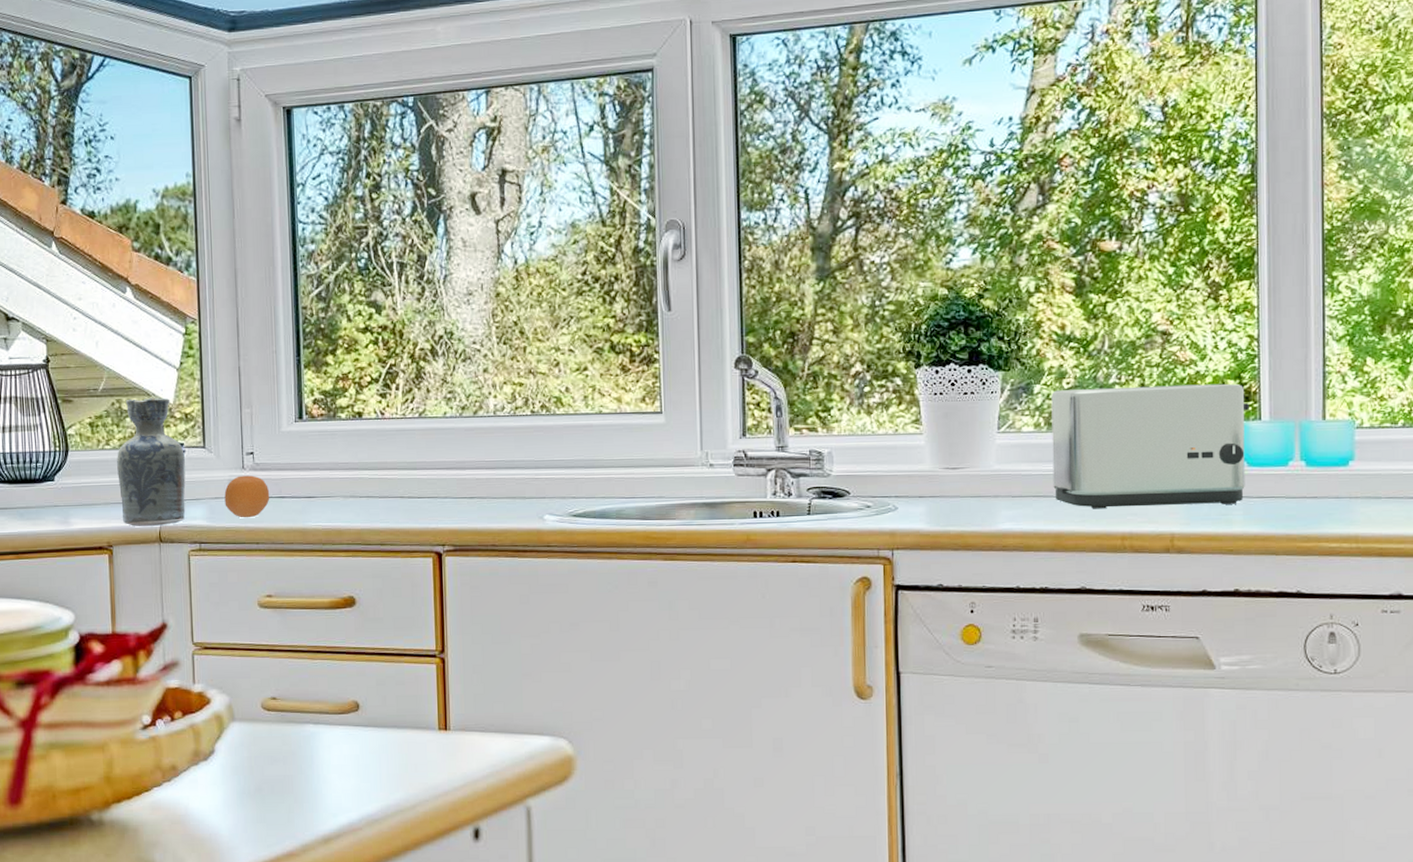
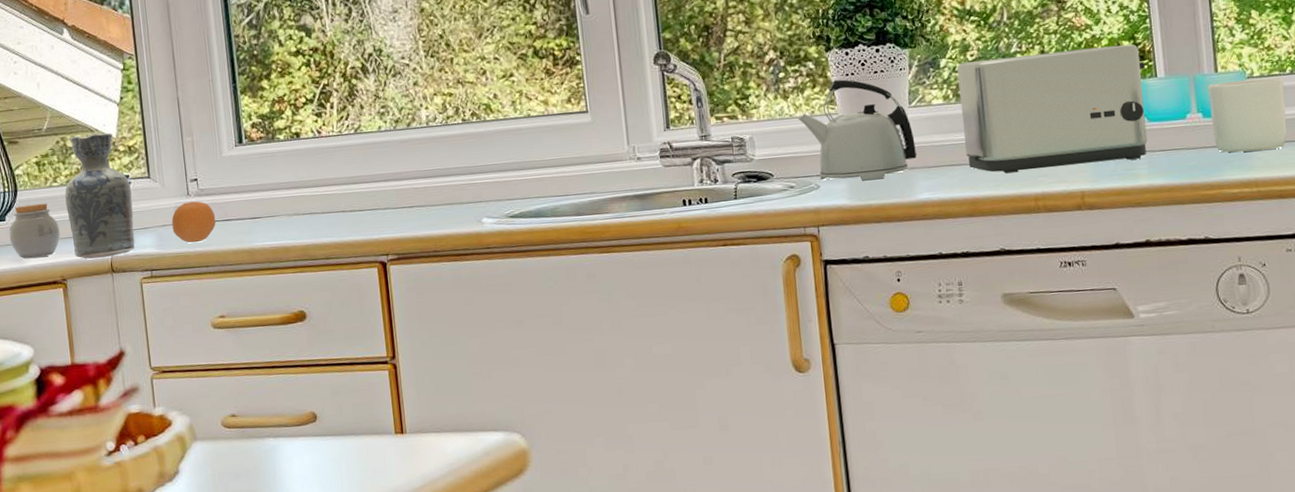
jar: none [57,465,109,522] -> present [9,203,61,259]
kettle: none [880,398,1002,506] -> present [798,79,917,180]
mug: none [1314,429,1395,506] -> present [1208,77,1287,153]

